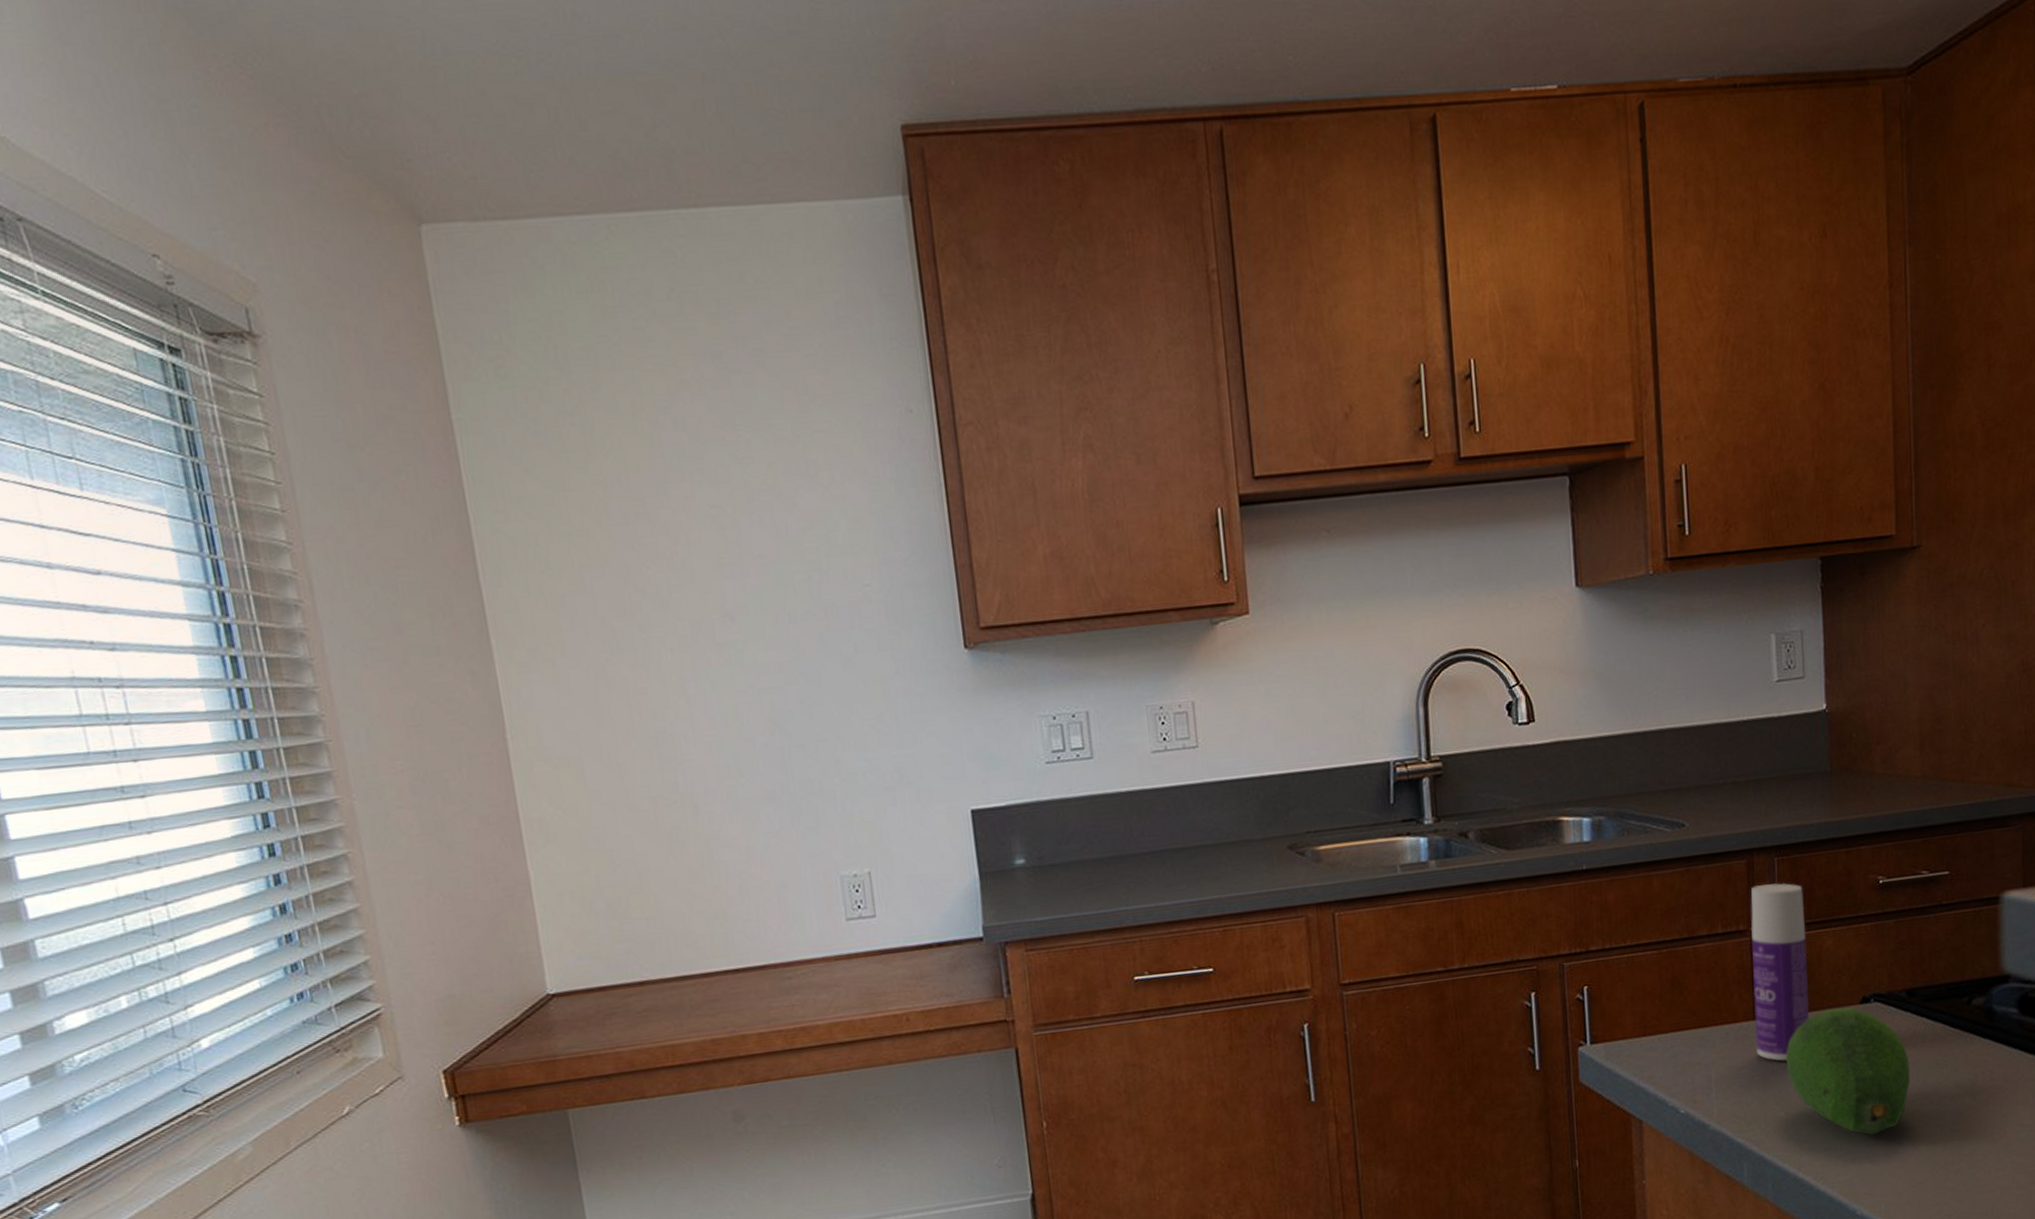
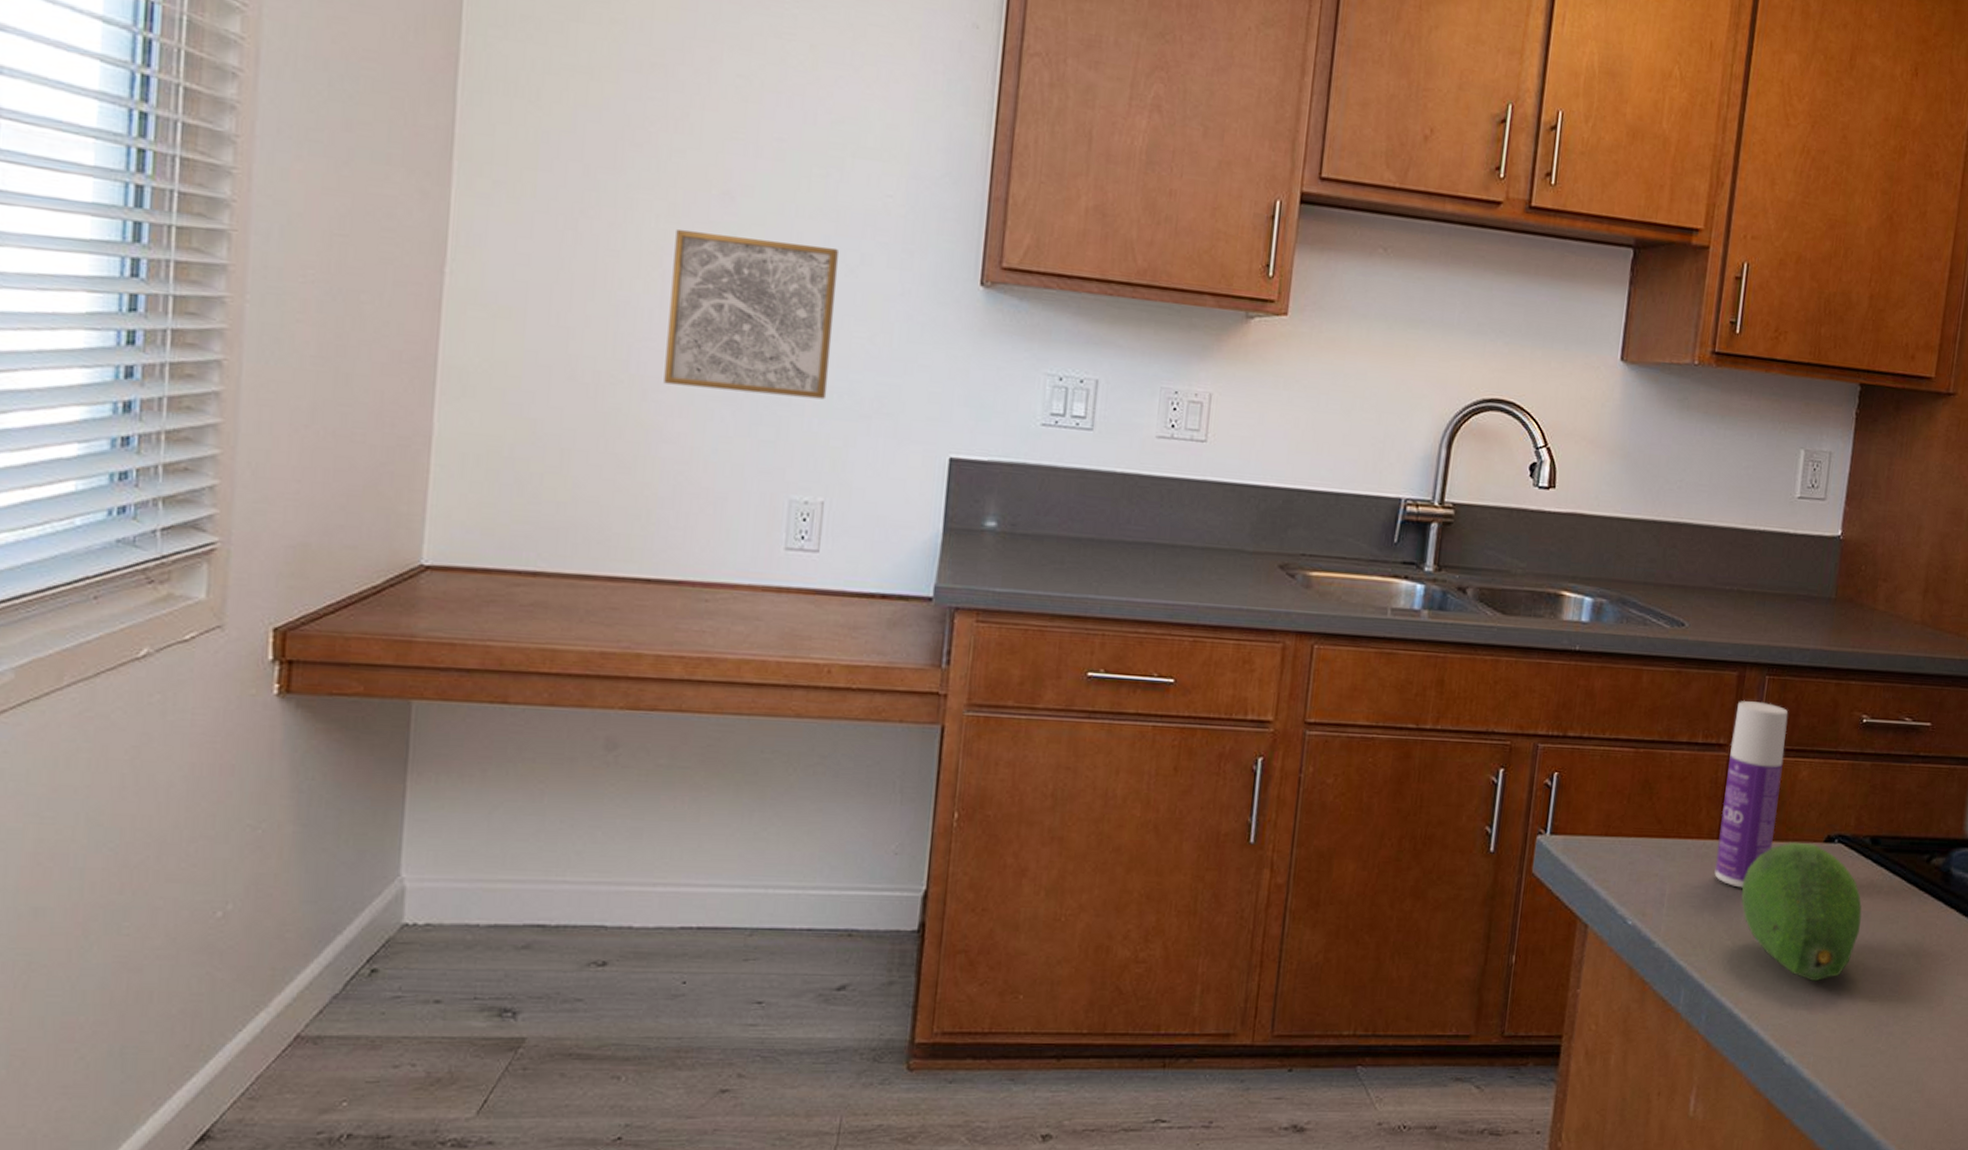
wall art: none [690,643,852,796] -> present [664,230,840,400]

